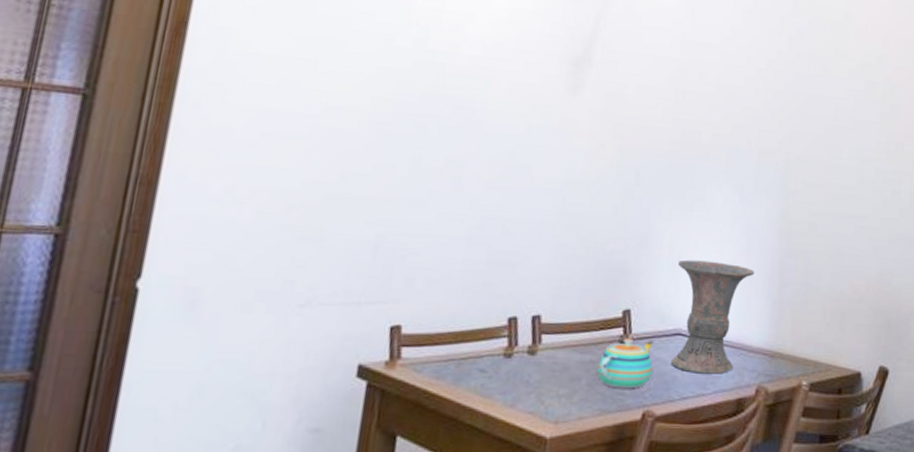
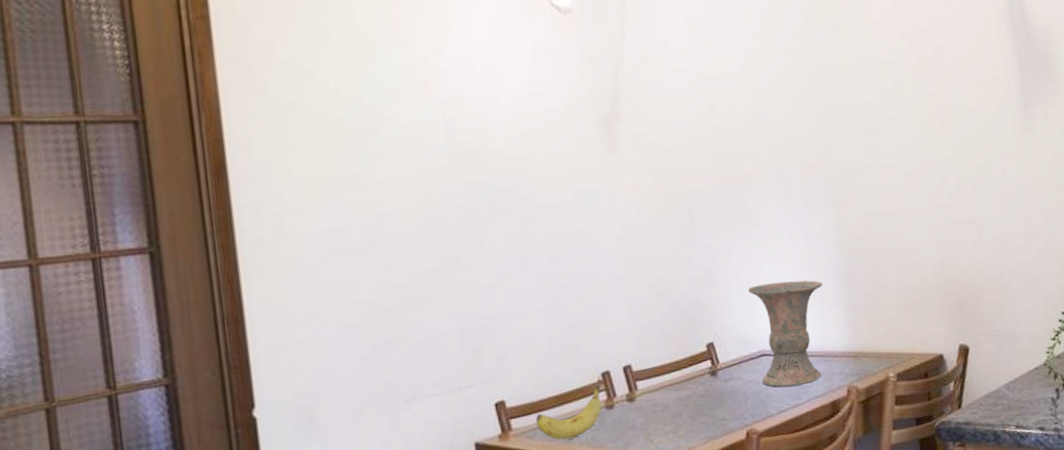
fruit: none [427,319,507,382] -> present [535,375,602,441]
teapot: present [597,338,654,389] -> none [694,366,748,415]

